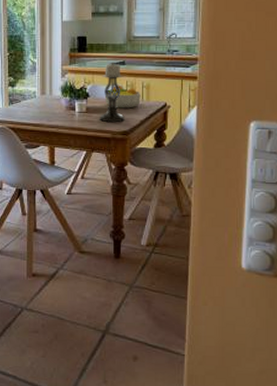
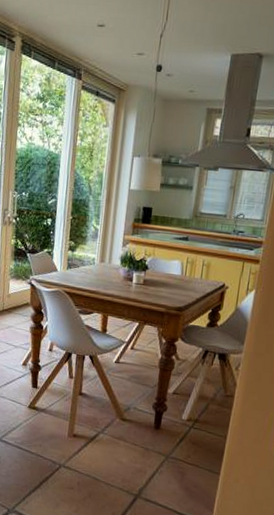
candle holder: present [99,62,125,123] -> none [155,236,185,298]
fruit bowl: present [104,84,141,109] -> none [163,260,200,285]

